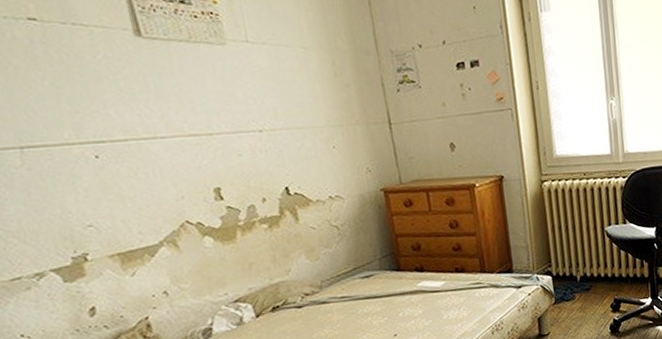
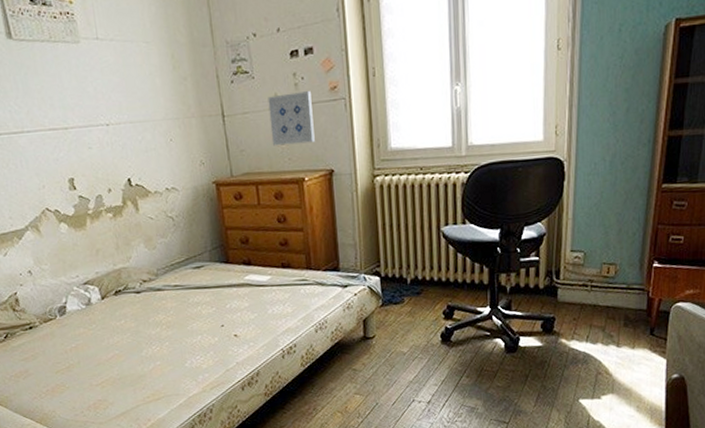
wall art: none [435,101,484,154] -> present [267,91,315,146]

